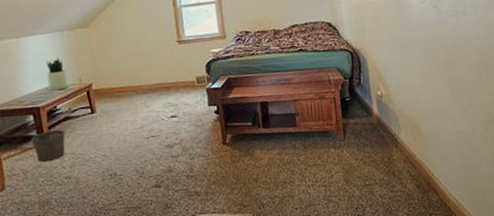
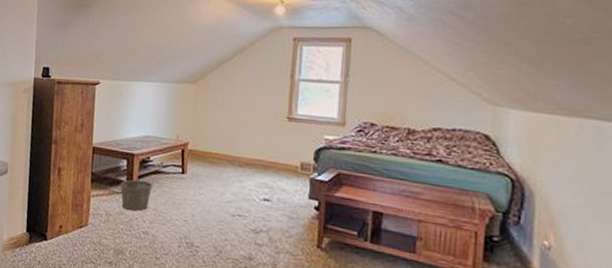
planter: present [46,57,70,91] -> none [145,108,167,142]

